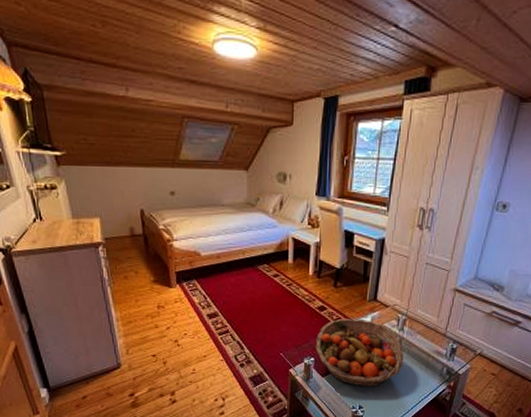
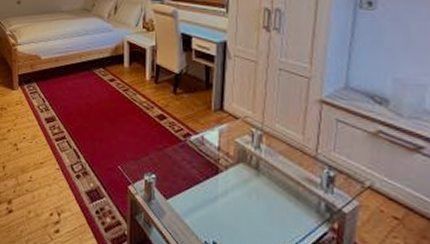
fruit basket: present [316,318,404,387] -> none [157,130,265,219]

